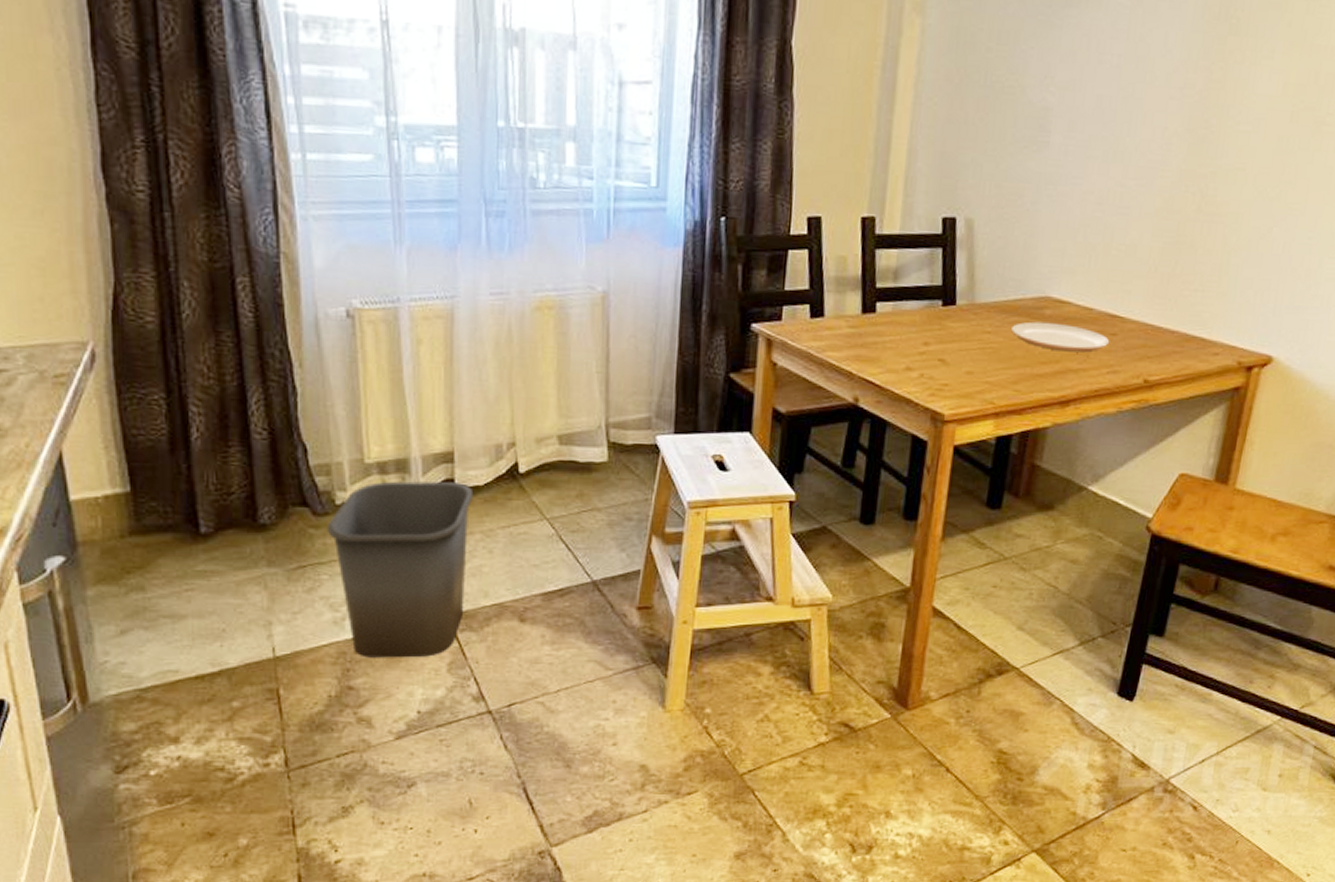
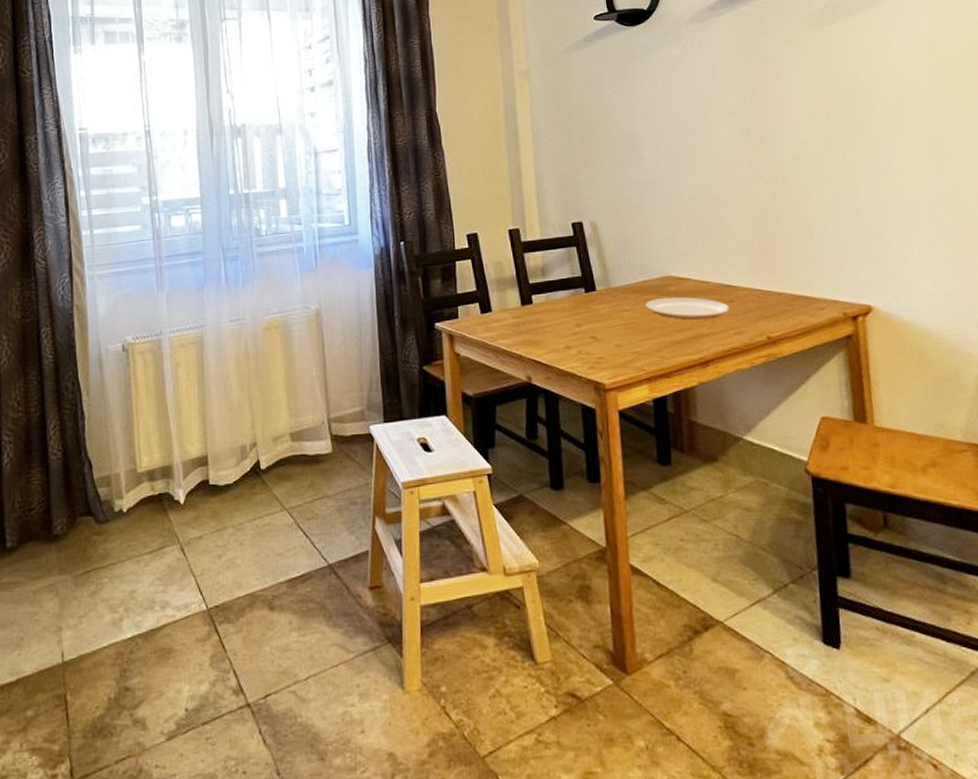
waste bin: present [326,481,474,658] -> none [107,483,225,657]

